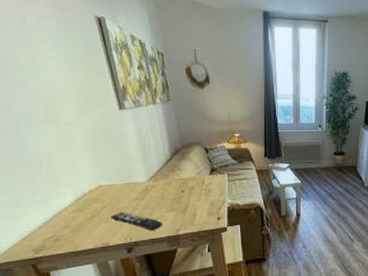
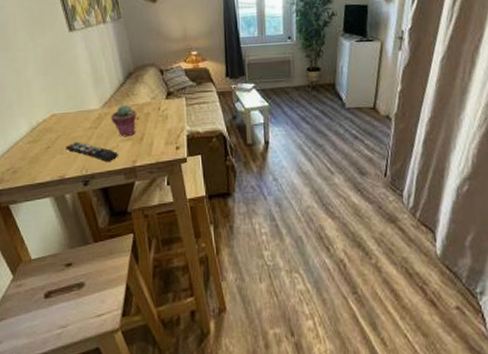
potted succulent: none [156,178,182,208] -> present [110,104,137,137]

